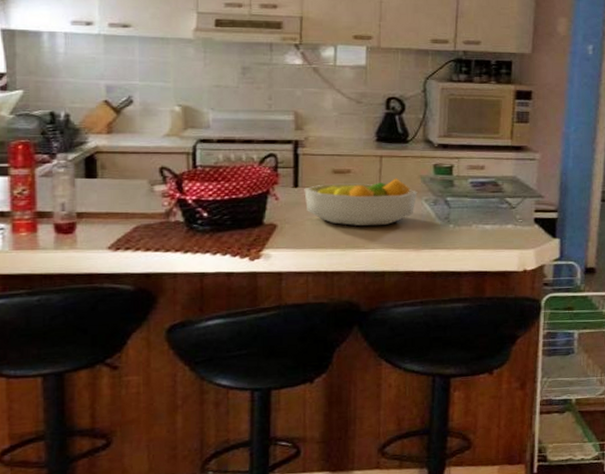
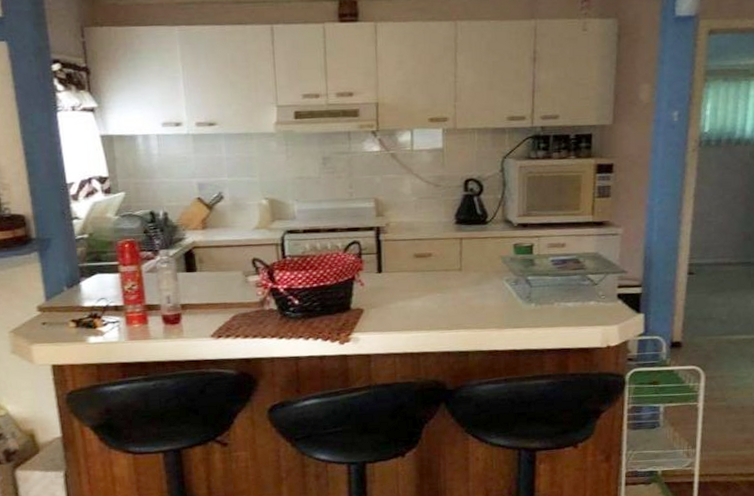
fruit bowl: present [304,178,418,226] -> none [387,259,498,308]

